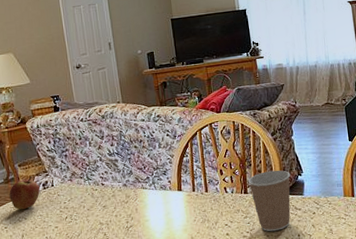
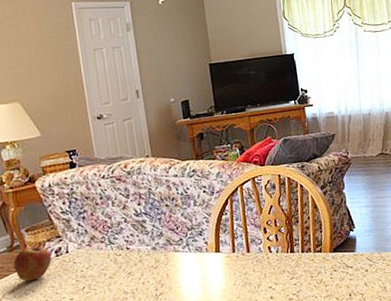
coffee cup: present [248,170,291,232] -> none [294,225,342,293]

